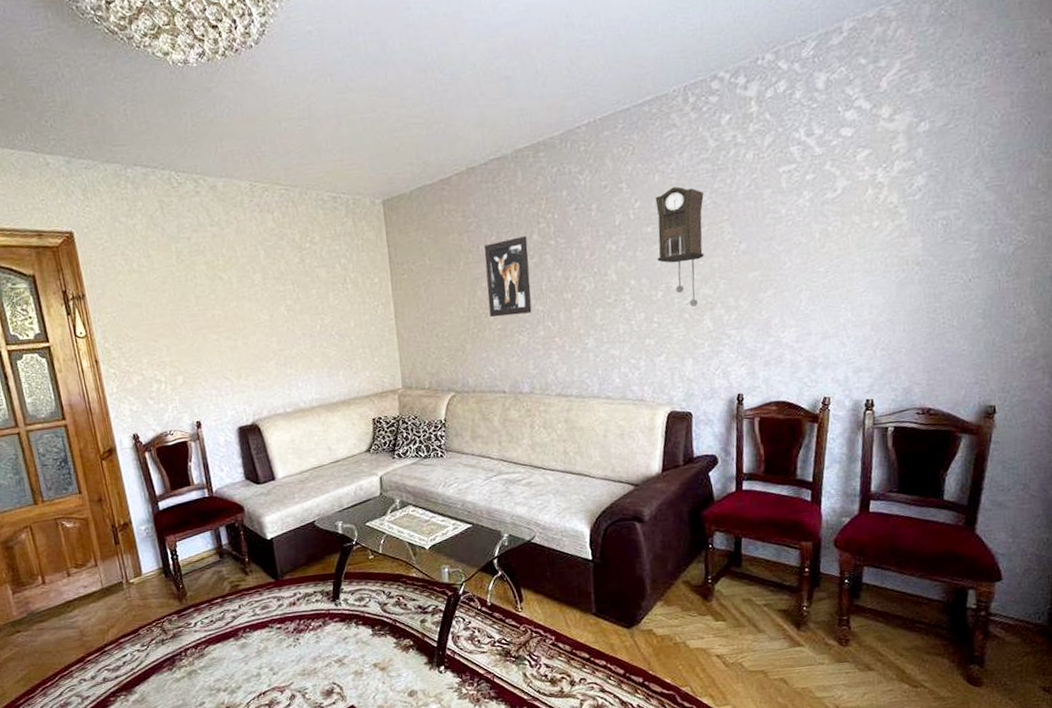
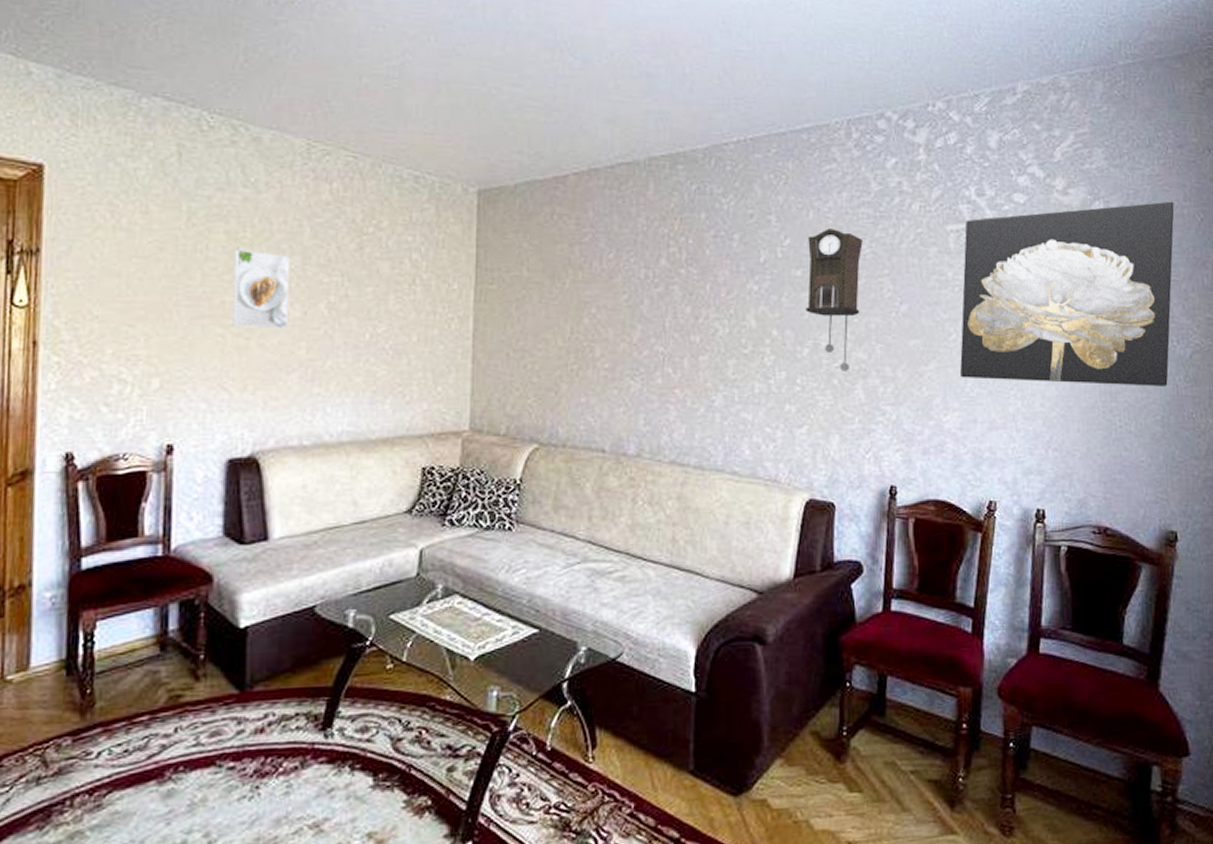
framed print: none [214,274,262,333] -> present [232,249,291,330]
wall art: present [484,236,532,318] -> none [596,259,652,354]
wall art: none [795,110,1001,299] -> present [960,201,1174,387]

